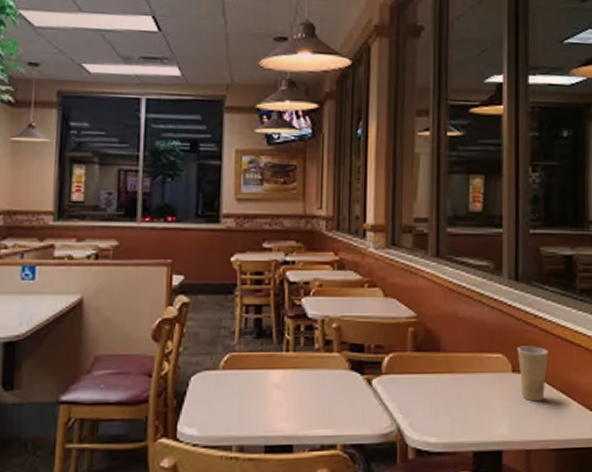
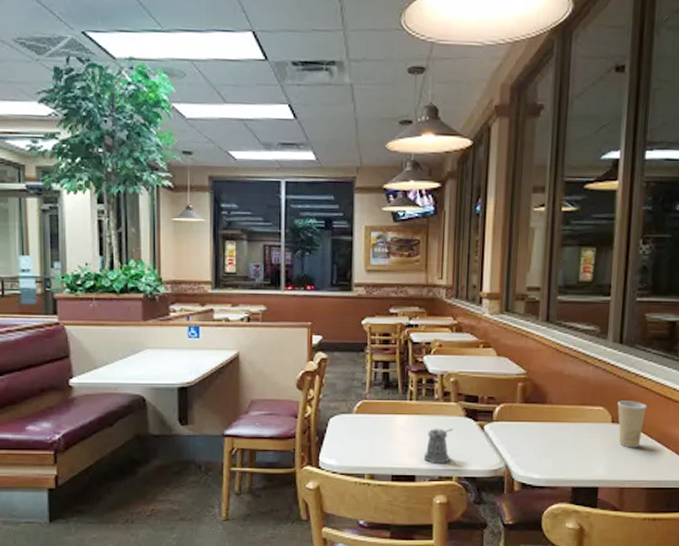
pepper shaker: none [302,385,337,428] -> present [423,428,453,463]

